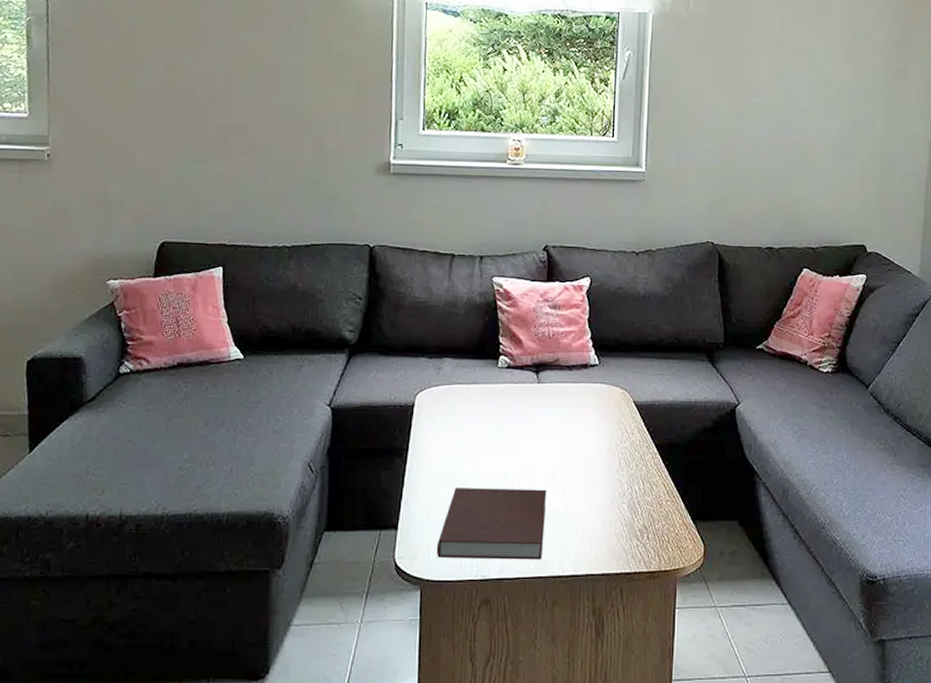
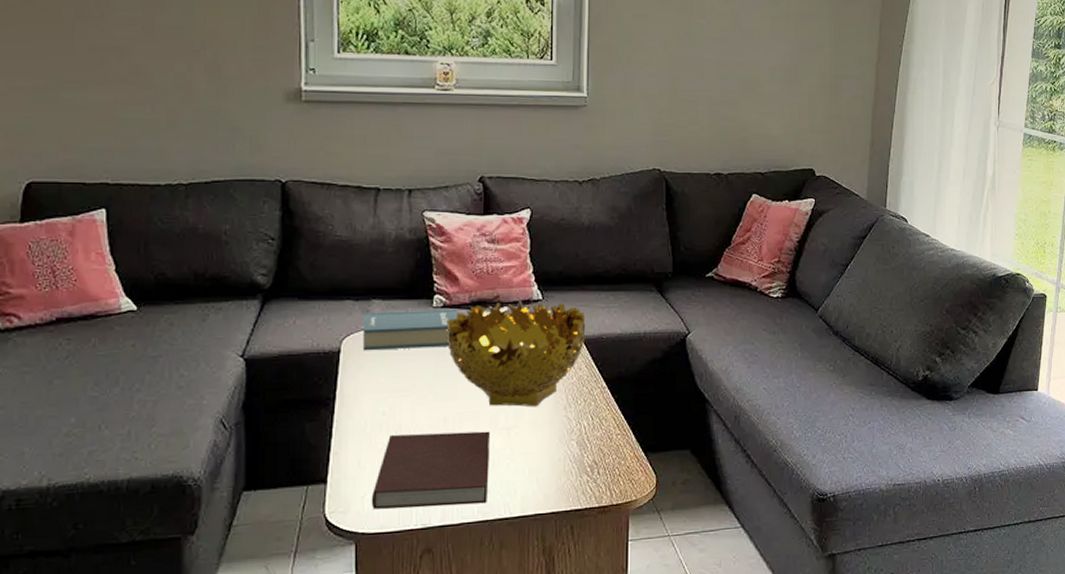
book: none [434,369,521,406] -> present [363,309,458,351]
decorative bowl: none [509,363,639,469] -> present [446,299,586,407]

